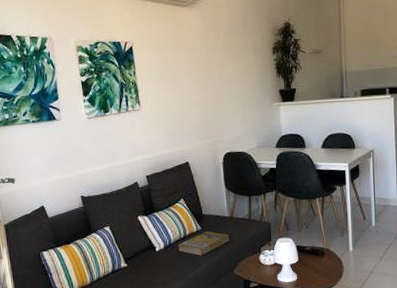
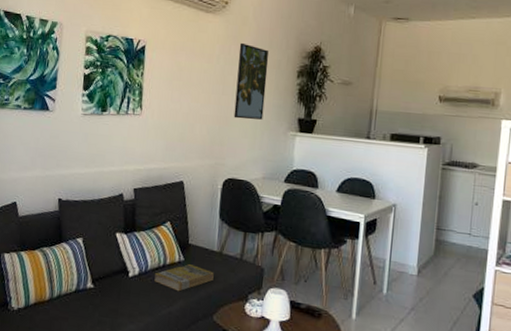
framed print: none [217,29,249,99] -> present [233,42,269,120]

